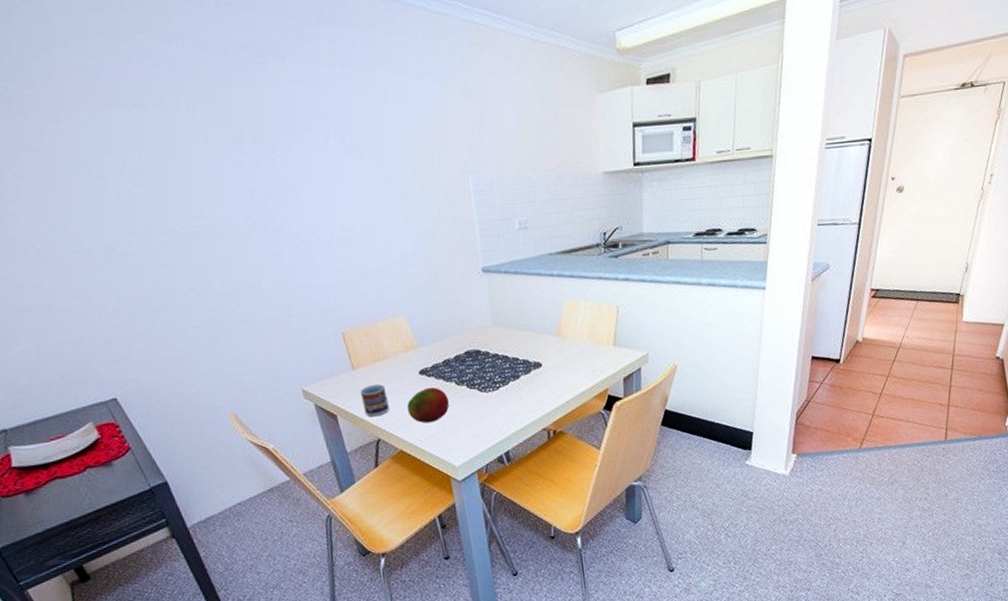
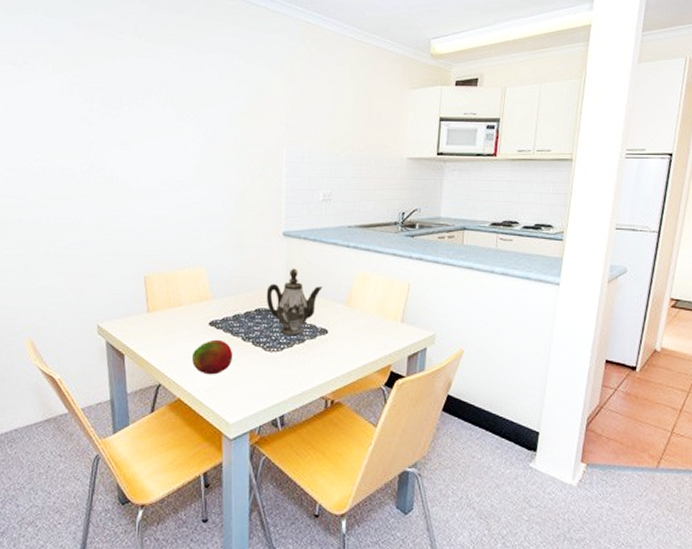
cup: present [360,384,389,417] -> none [150,330,175,361]
teapot: none [473,304,531,374] -> present [266,268,323,336]

